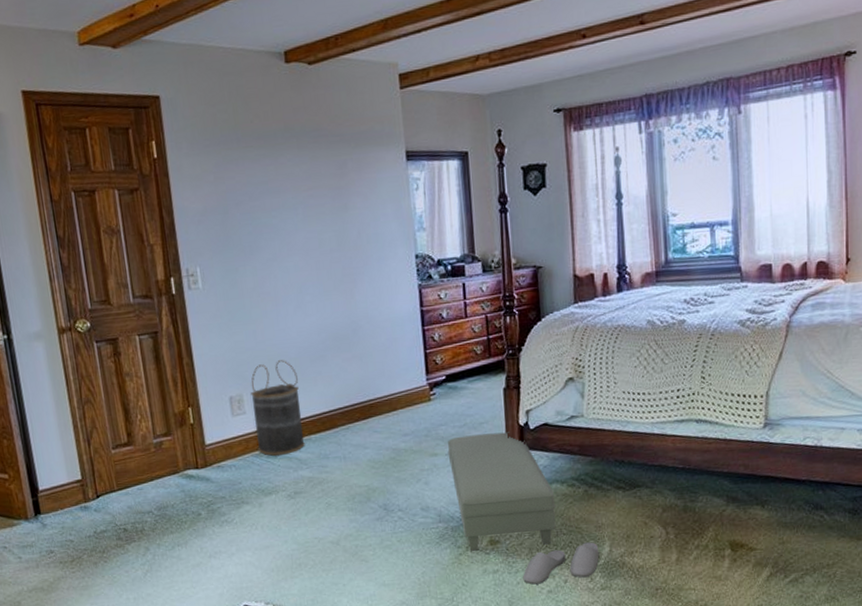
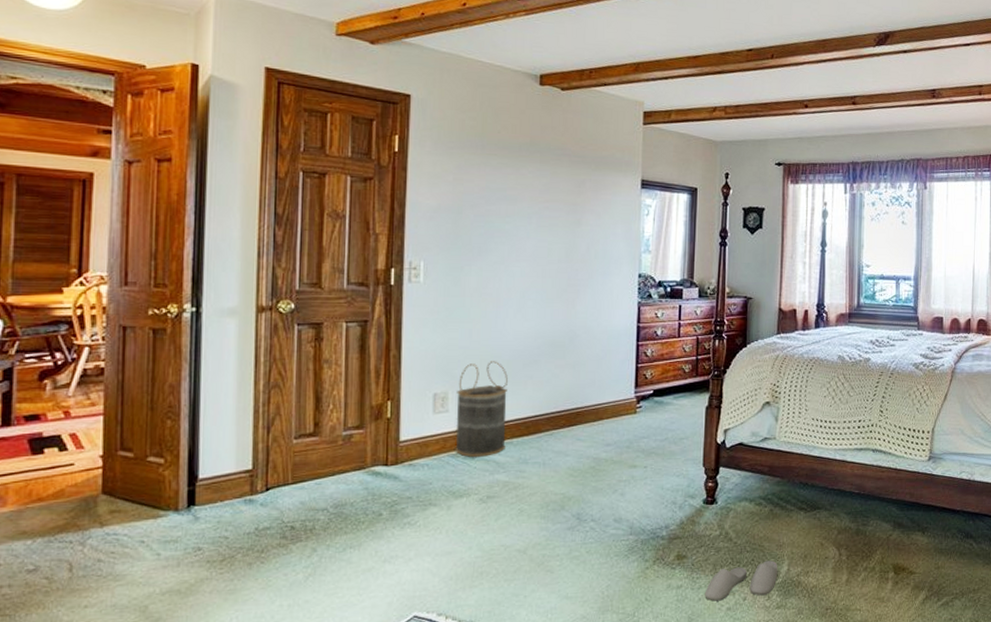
ottoman: present [447,432,556,551] -> none [646,449,743,565]

